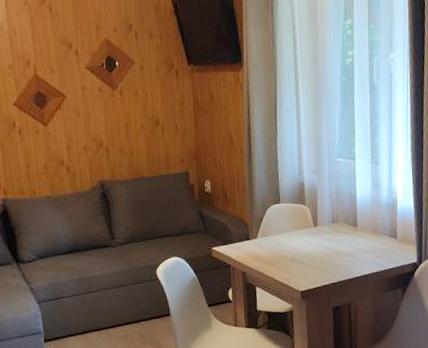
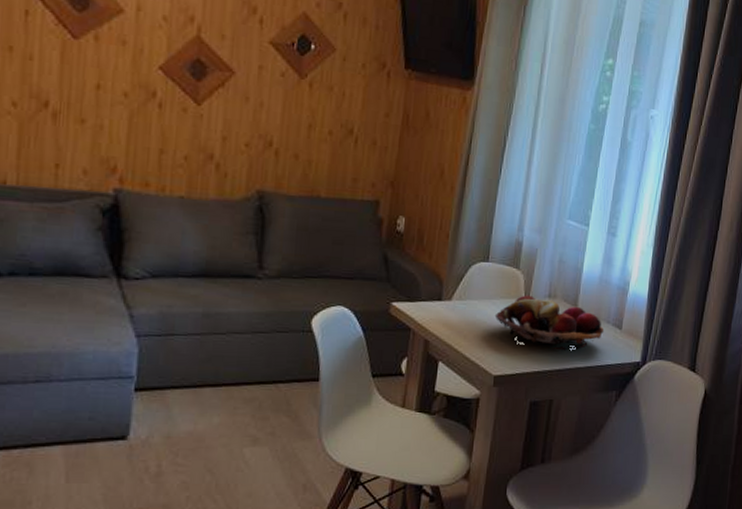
fruit basket: none [292,224,383,264] -> present [494,295,604,351]

